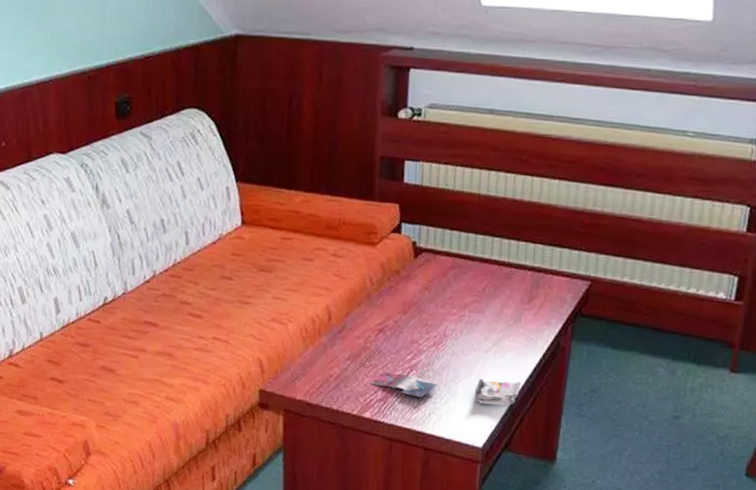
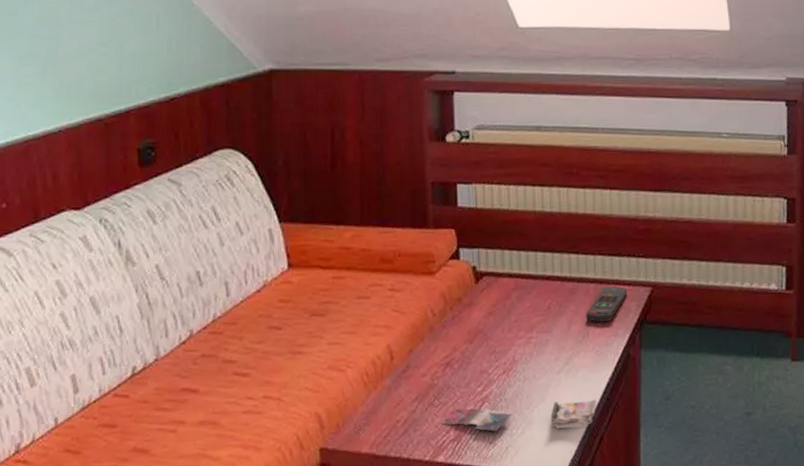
remote control: none [519,275,566,310] -> present [585,286,628,322]

